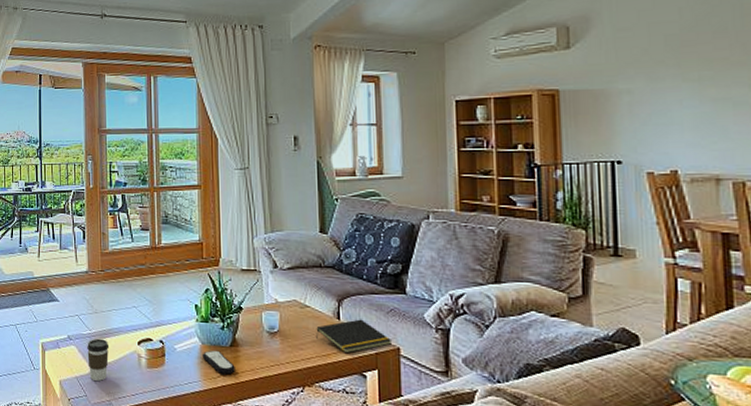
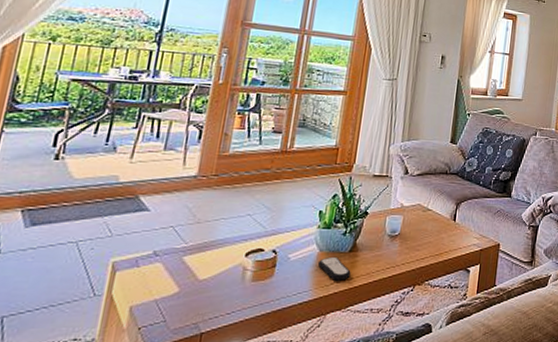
coffee cup: present [87,338,110,381] -> none [174,252,209,302]
notepad: present [316,319,393,354] -> none [433,220,495,252]

